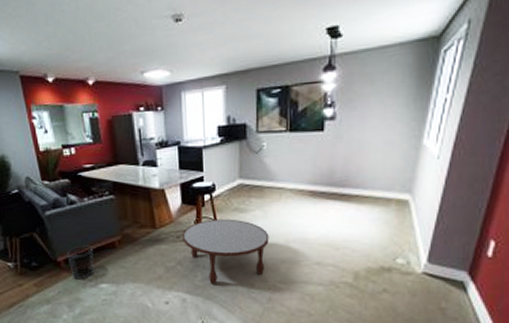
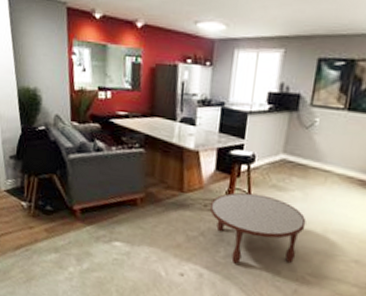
waste bin: present [67,245,94,280] -> none [84,196,112,233]

